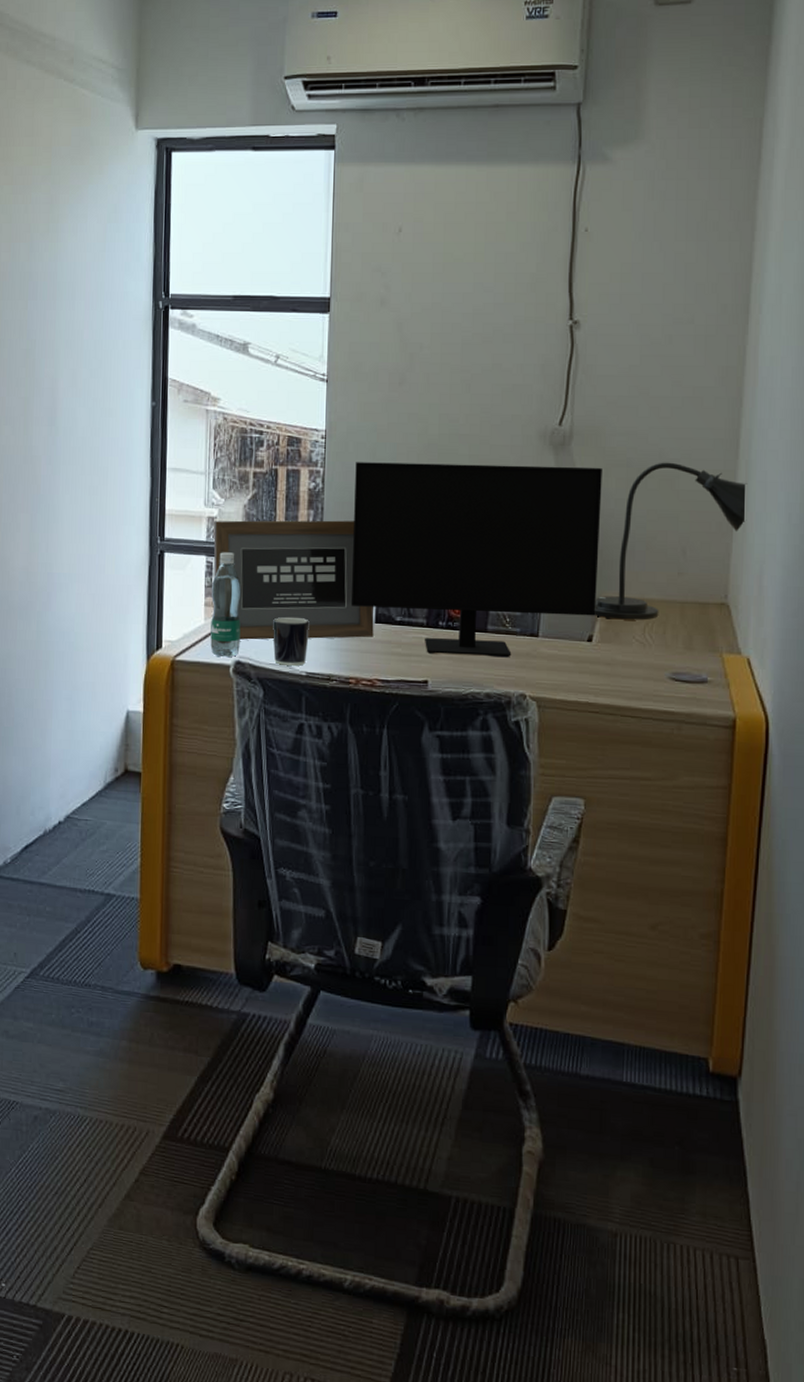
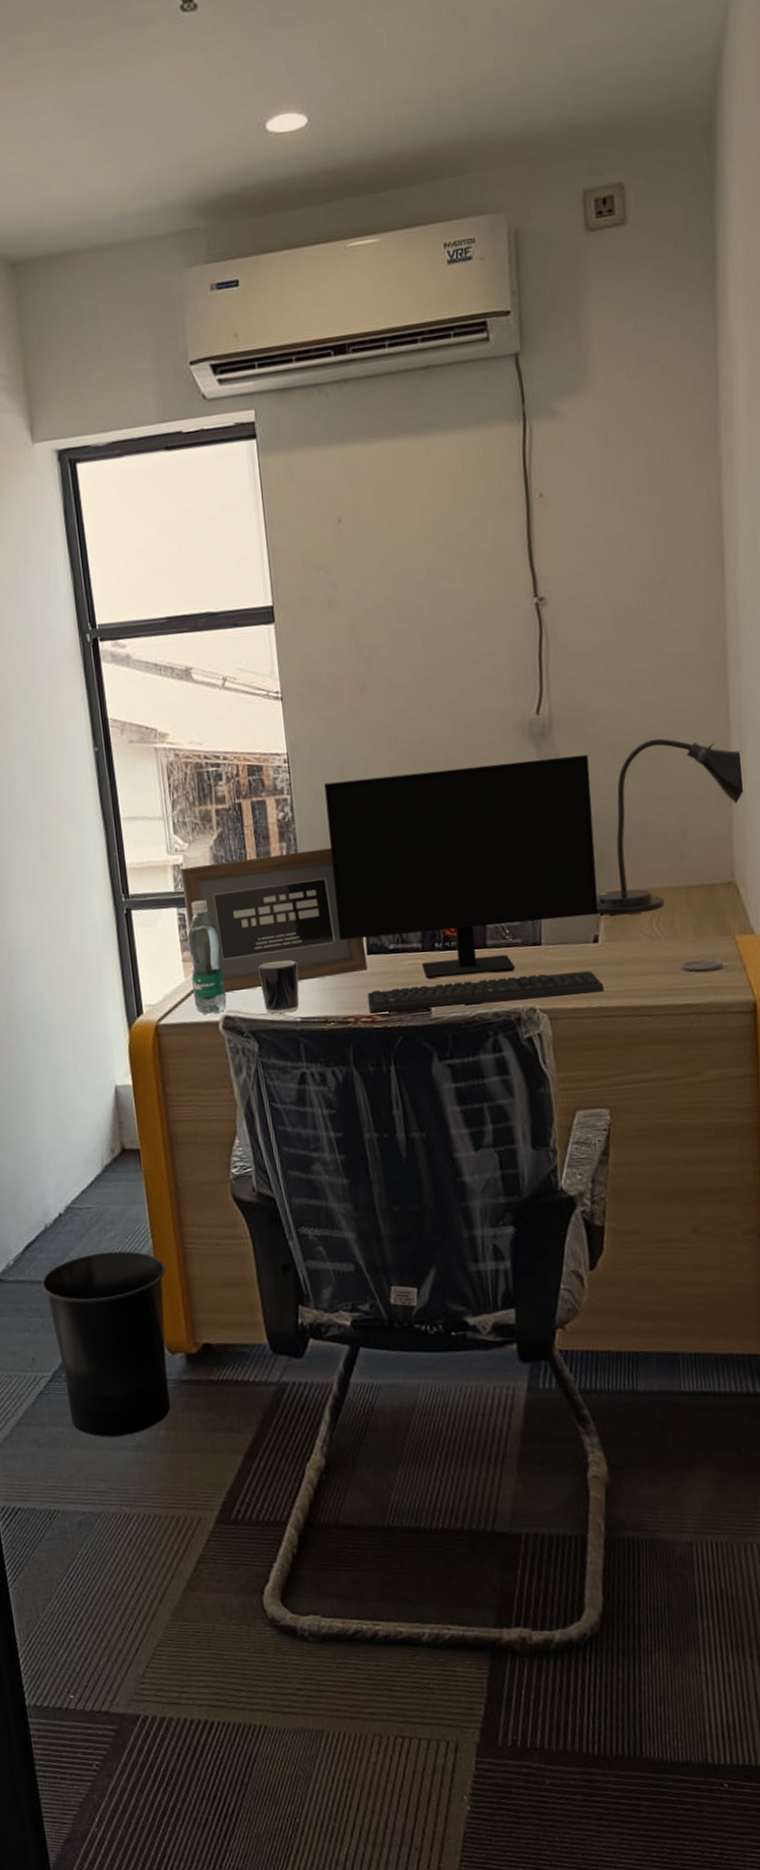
waste bin: none [34,863,149,1041] -> present [42,1250,171,1437]
computer keyboard: none [370,656,593,688] -> present [367,971,604,1013]

